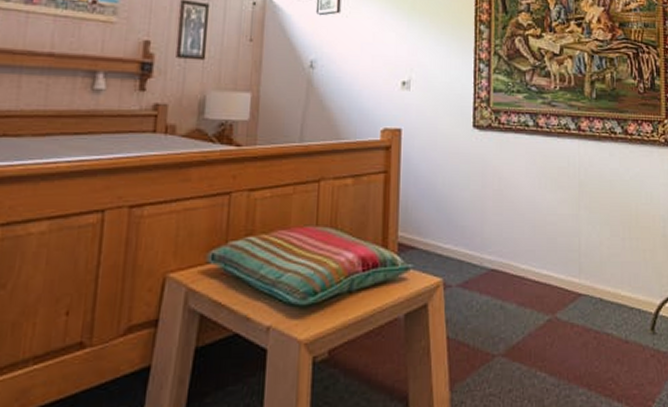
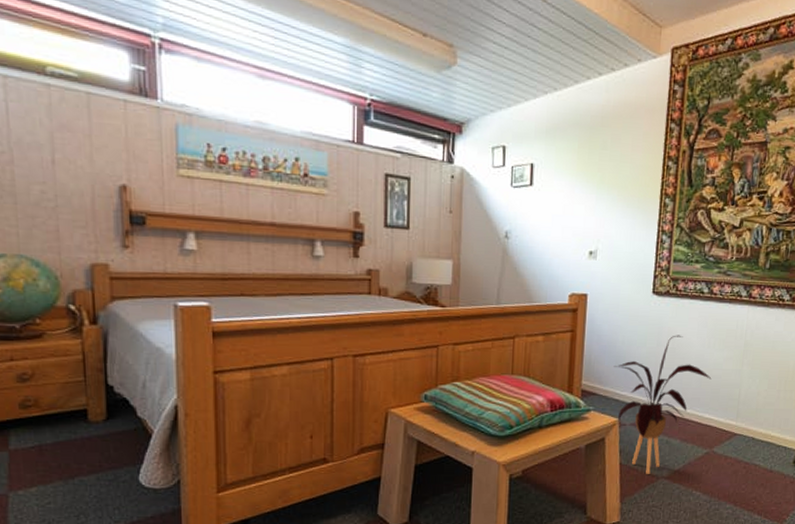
house plant: none [434,174,546,351] -> present [614,335,712,474]

